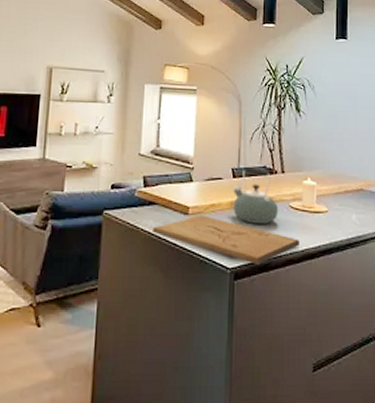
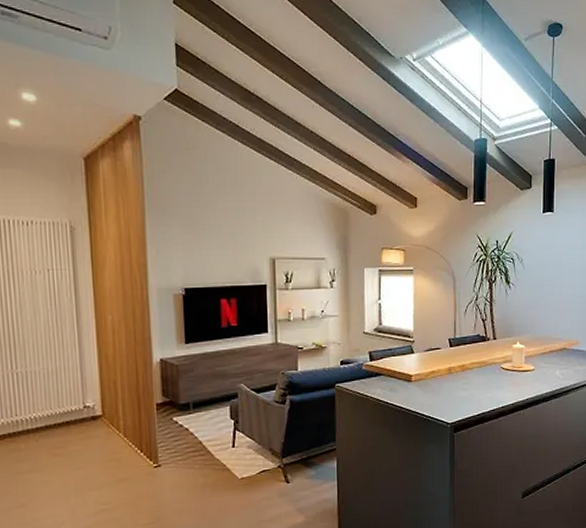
cutting board: present [153,215,299,265] -> none [381,381,510,419]
kettle: present [232,166,279,224] -> none [450,335,492,385]

